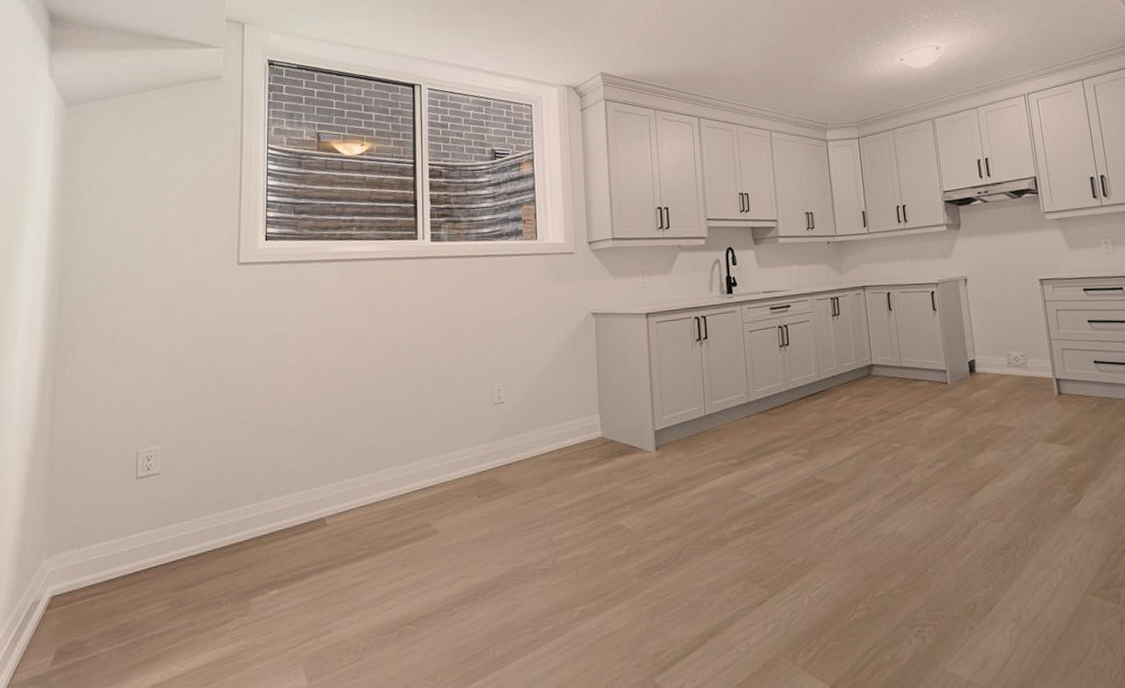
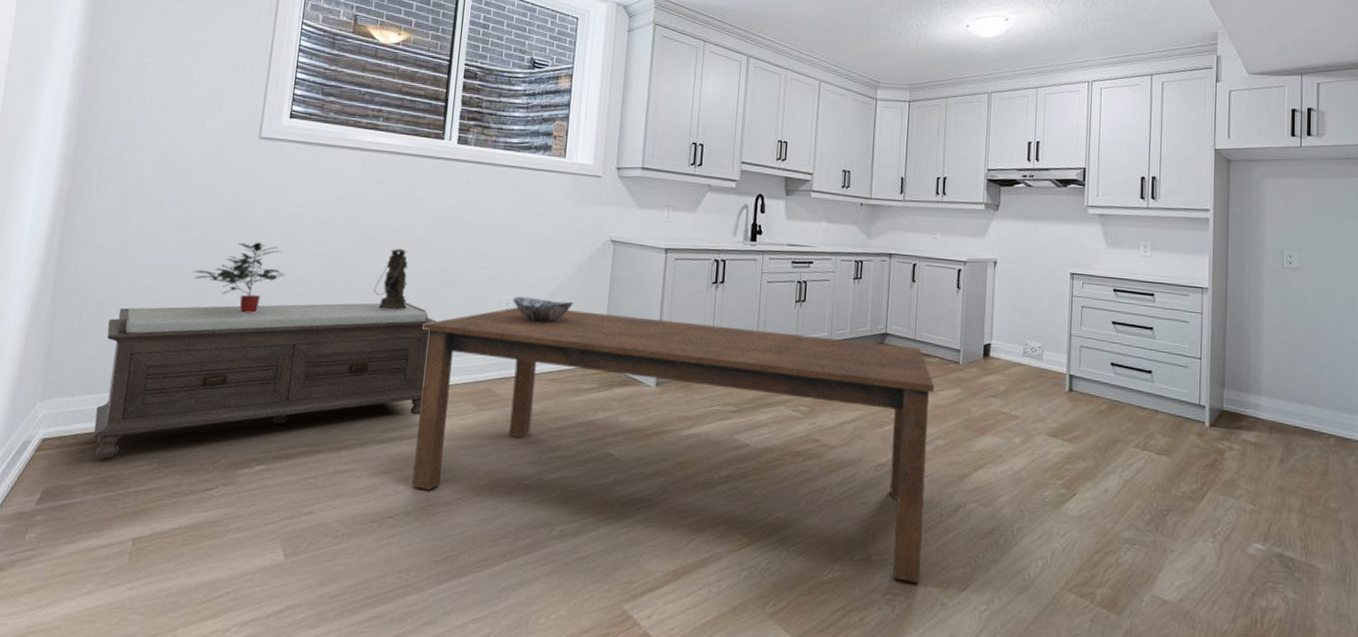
bench: none [102,404,431,608] -> present [93,302,436,459]
potted plant: none [186,366,278,439] -> present [193,242,286,314]
lantern: none [366,351,401,416] -> present [373,248,408,311]
dining table: none [419,374,945,611] -> present [412,307,934,583]
decorative bowl: none [504,379,564,404] -> present [513,296,573,323]

